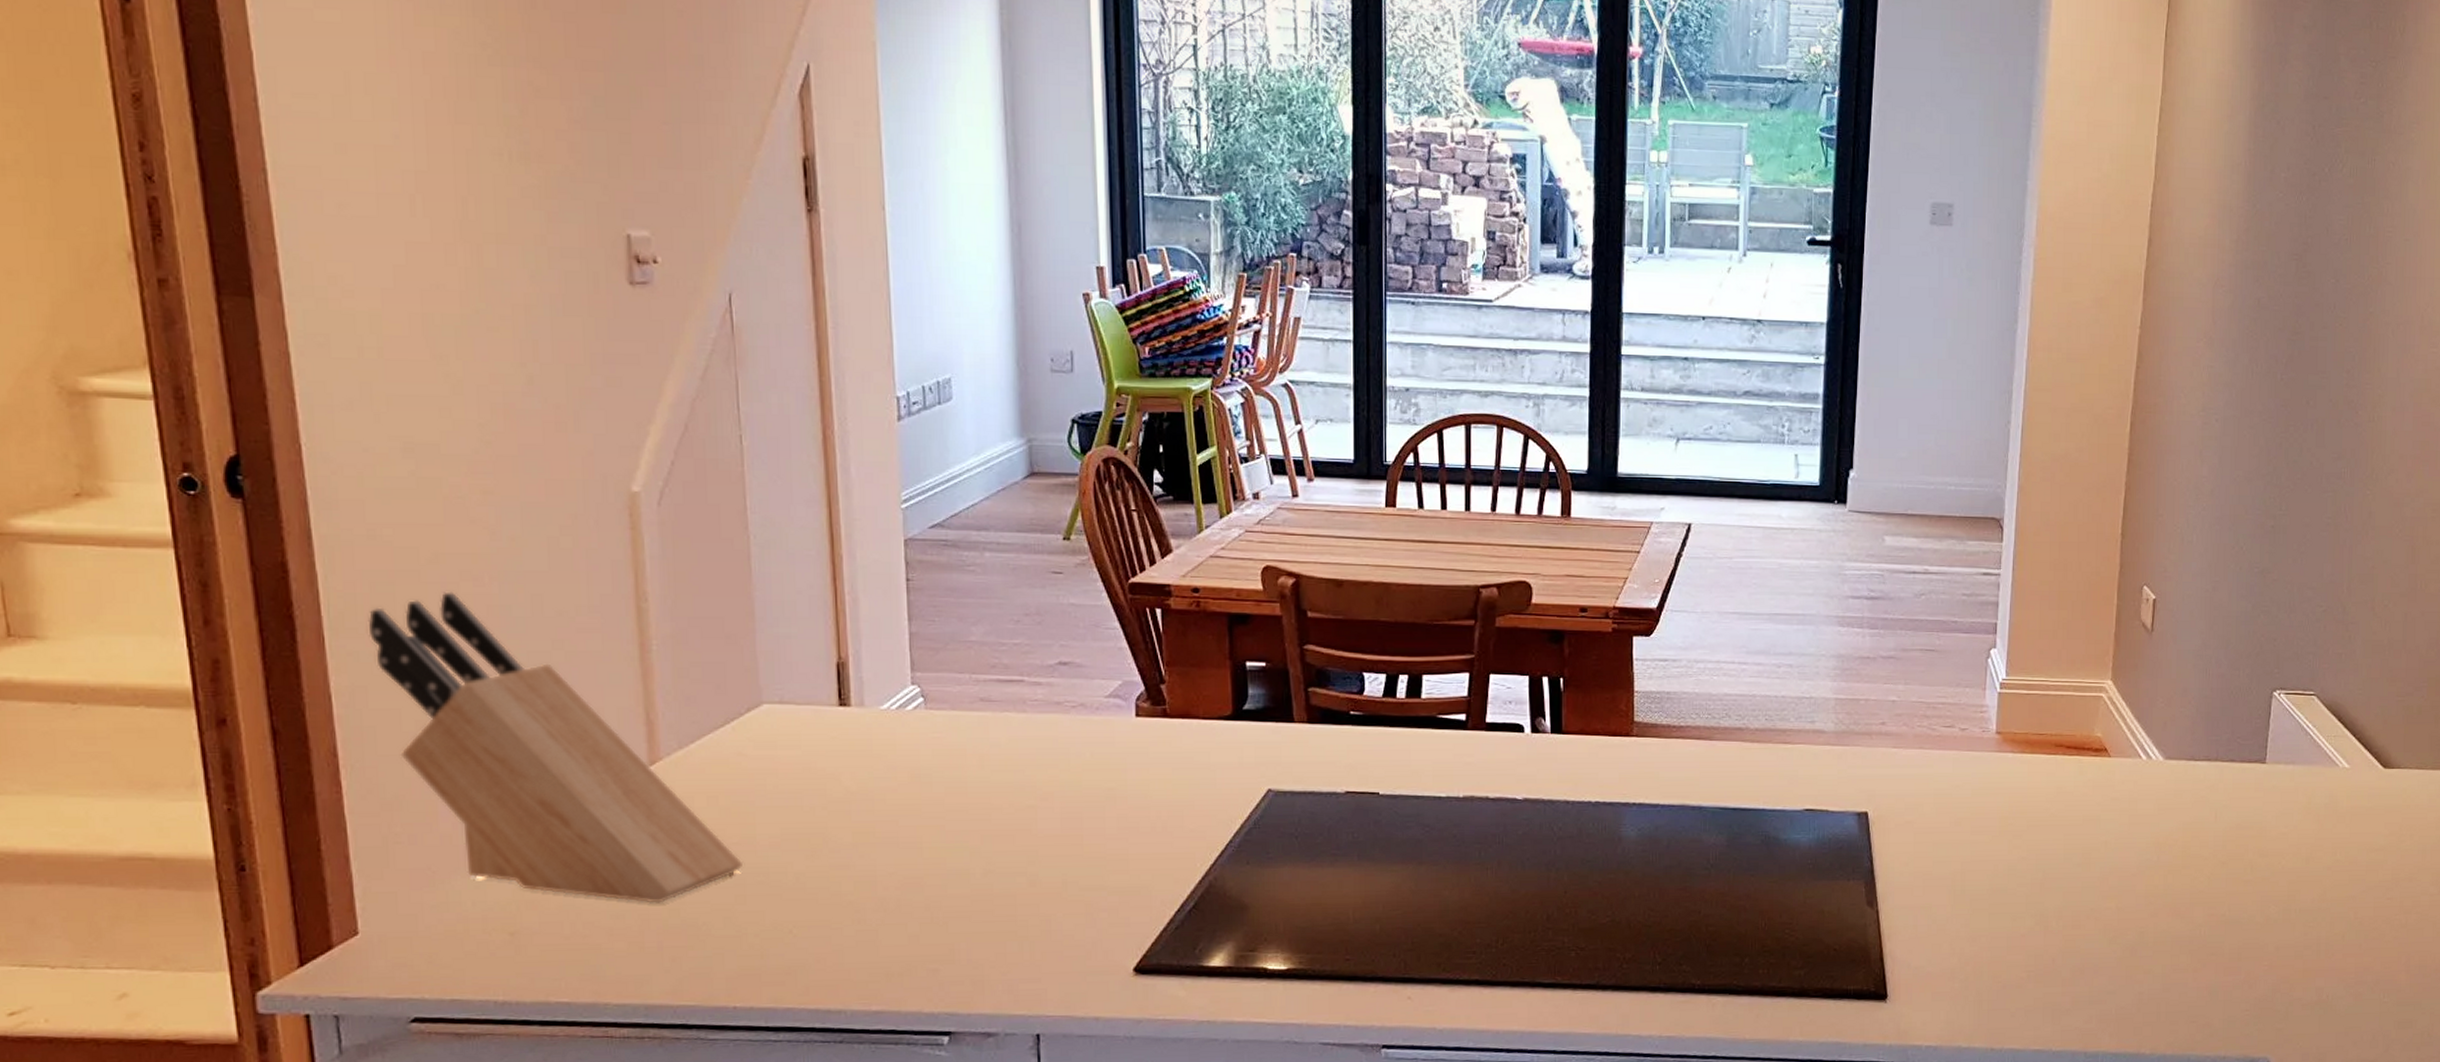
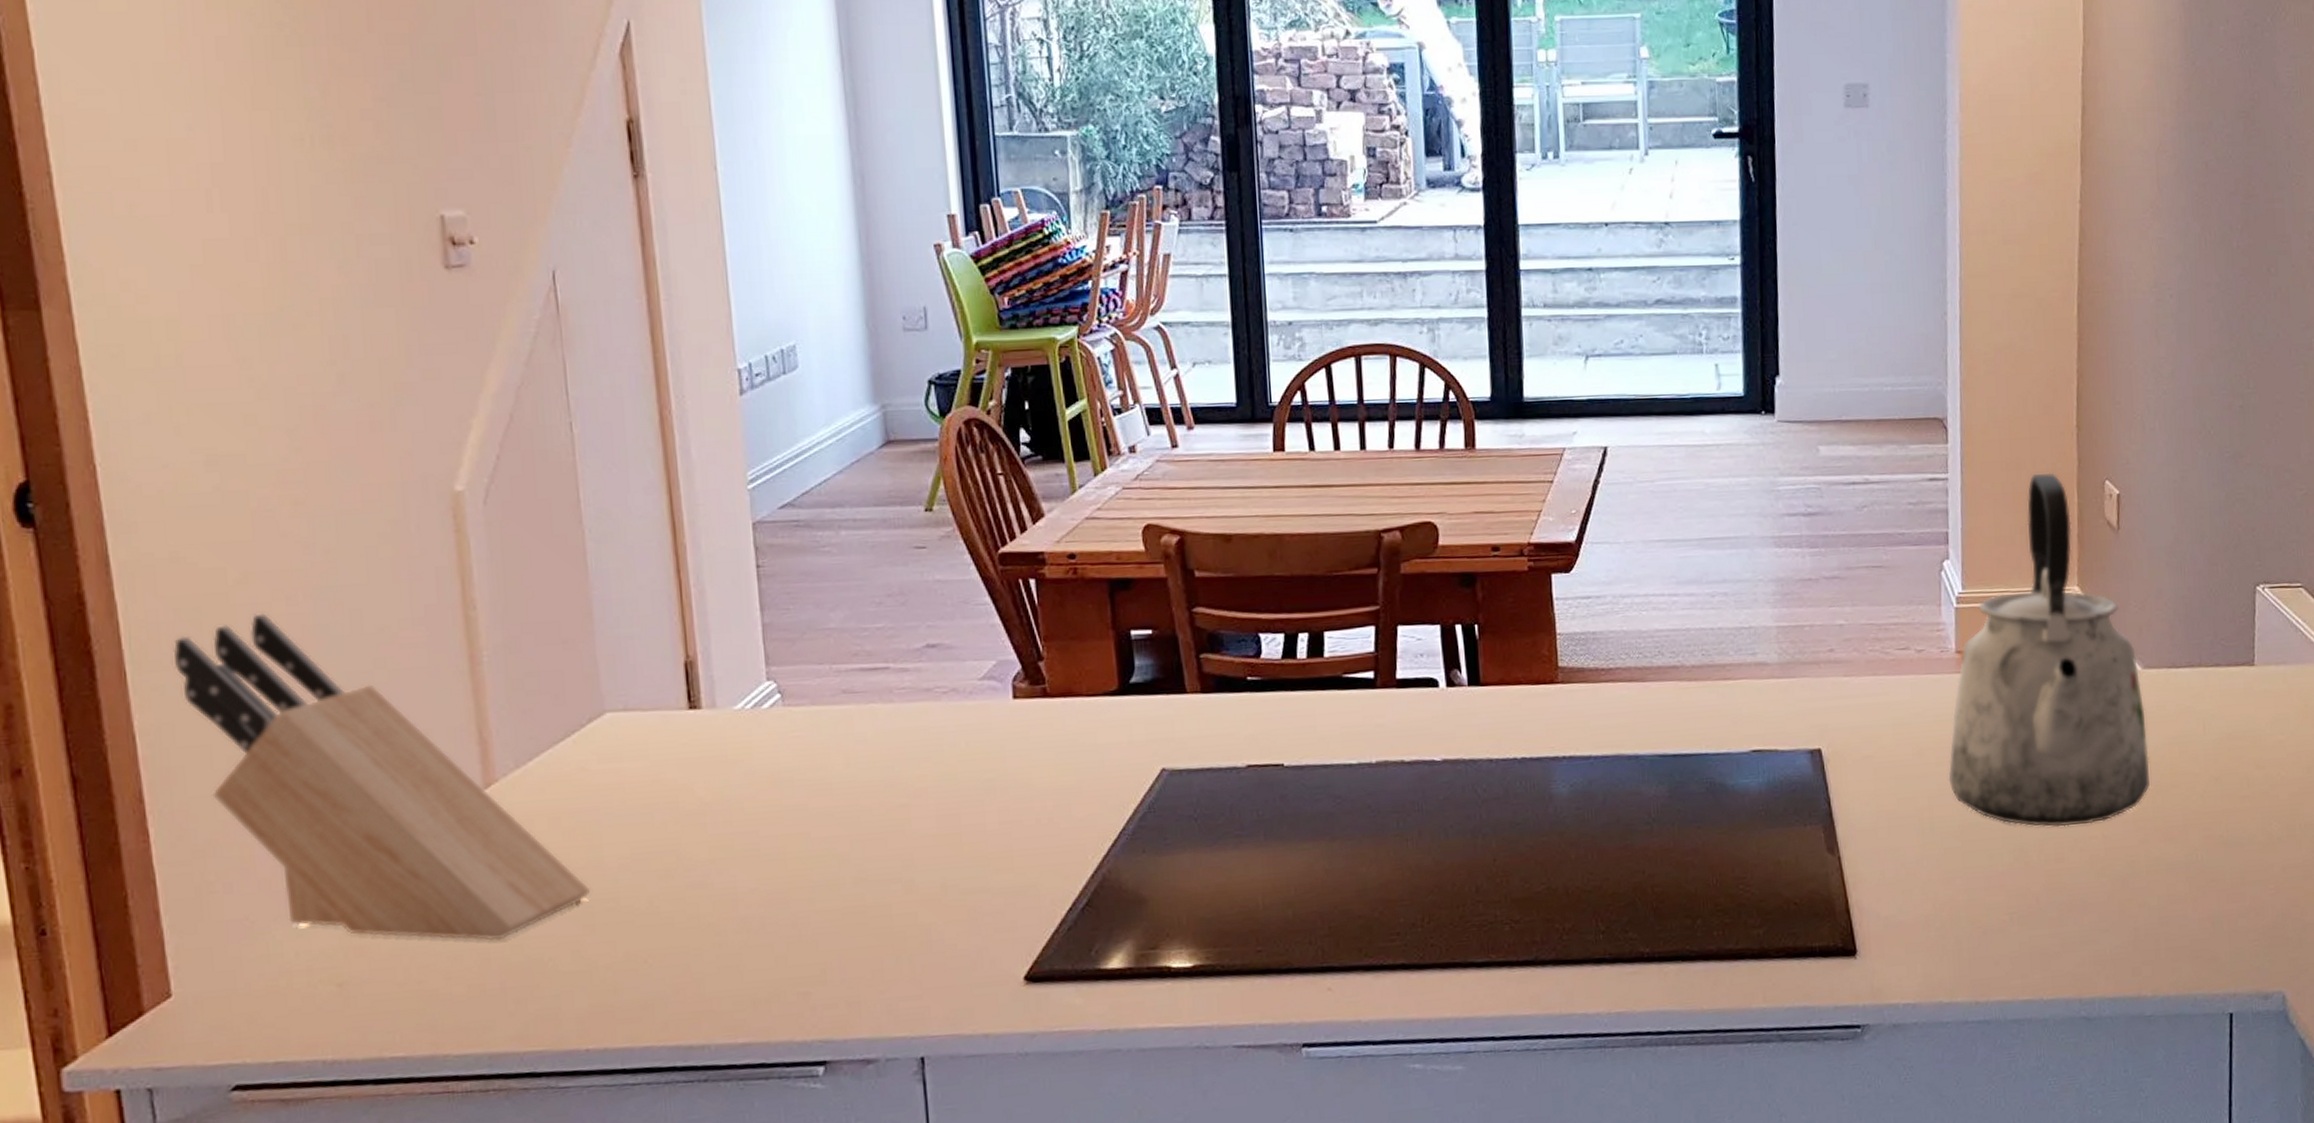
kettle: none [1981,575,2164,897] -> present [1948,472,2150,827]

